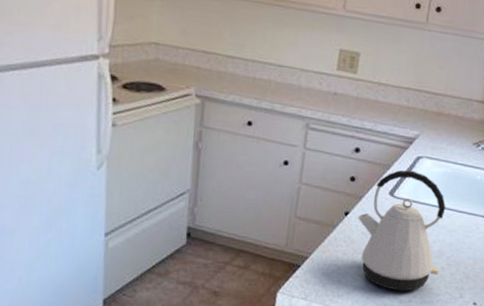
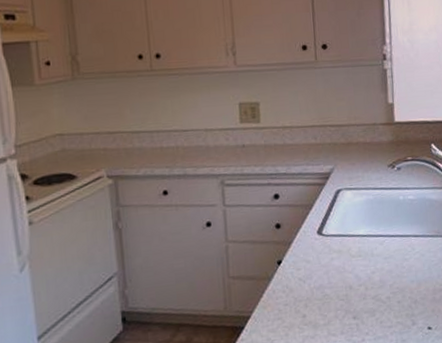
kettle: present [358,170,446,291] -> none [291,205,385,332]

